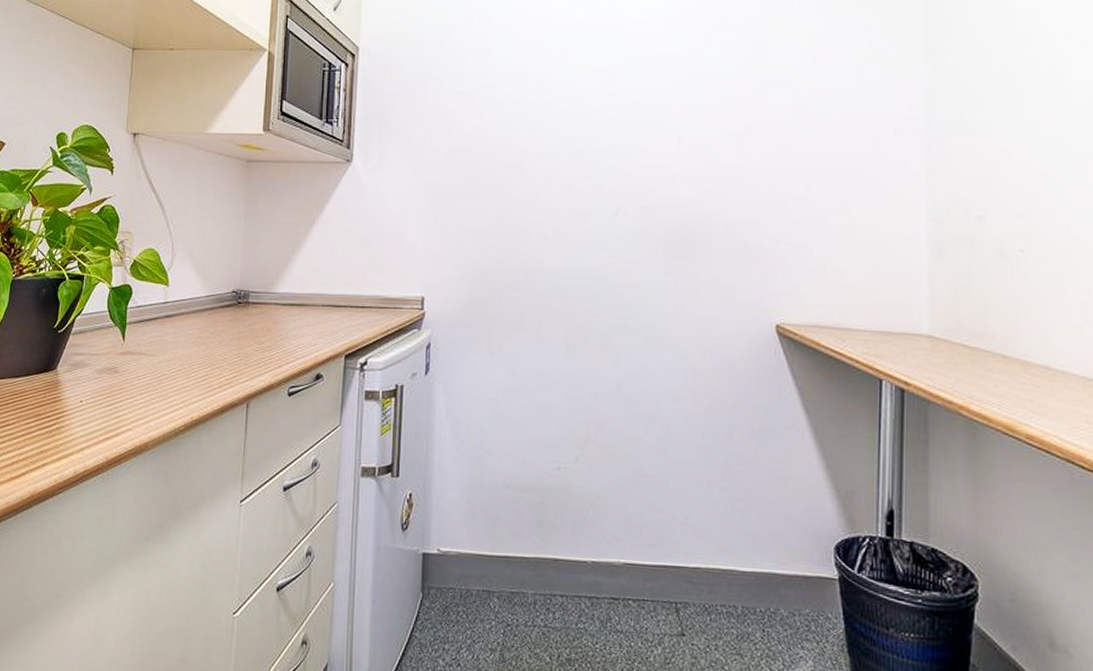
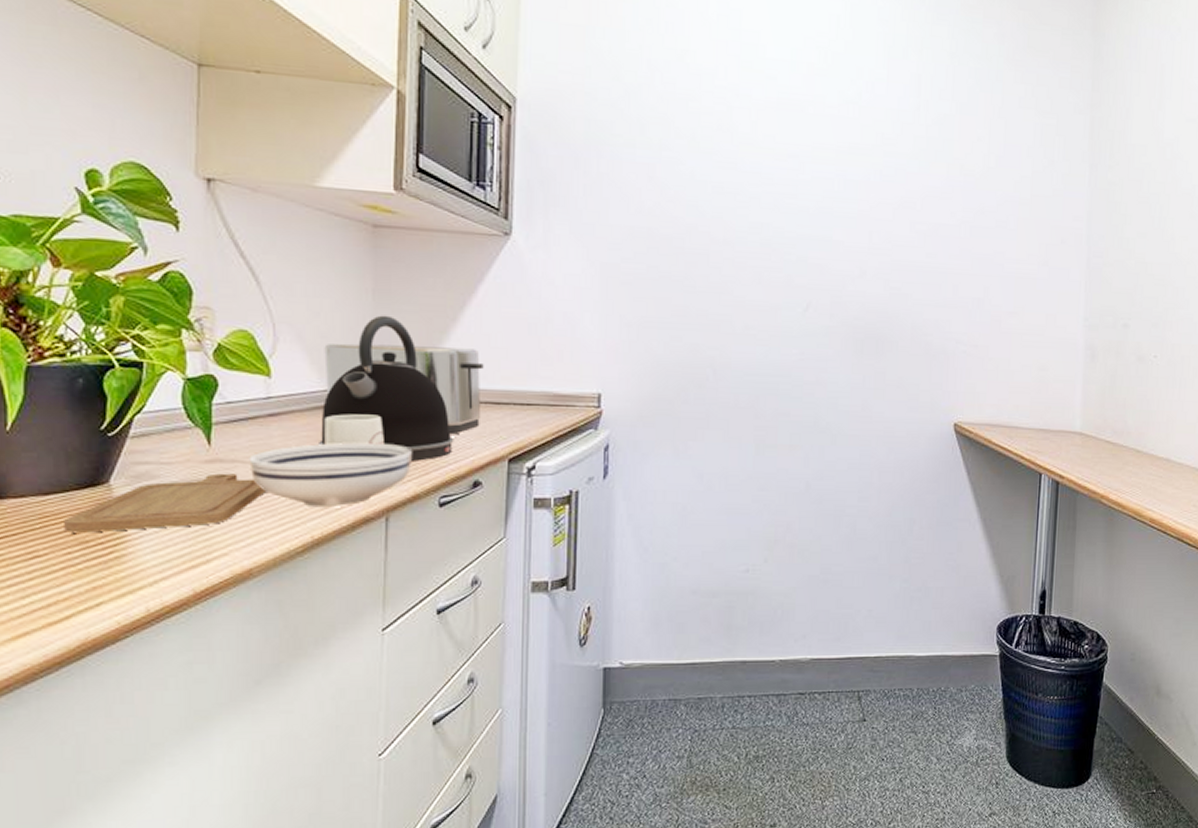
chopping board: none [26,363,160,408] -> present [64,473,265,533]
bowl: none [150,339,269,394] -> present [249,442,412,508]
kettle: none [199,233,302,357] -> present [317,315,454,463]
mug: none [204,315,249,342] -> present [324,414,386,446]
toaster: none [206,257,327,334] -> present [324,343,484,435]

